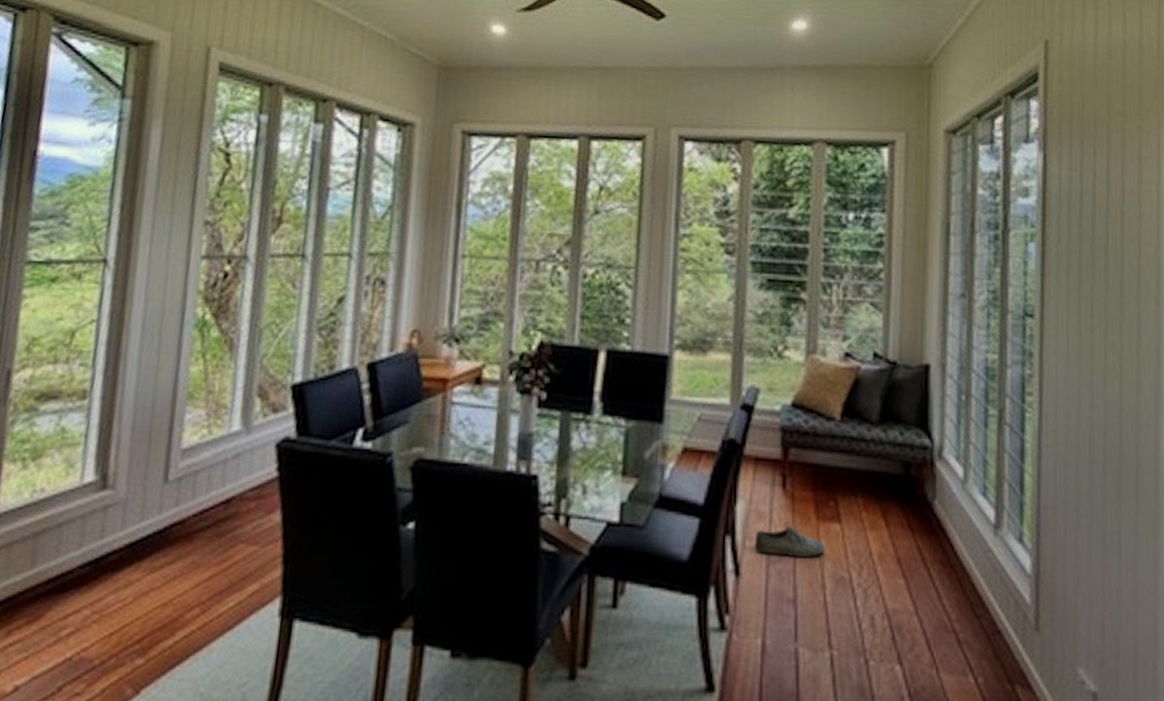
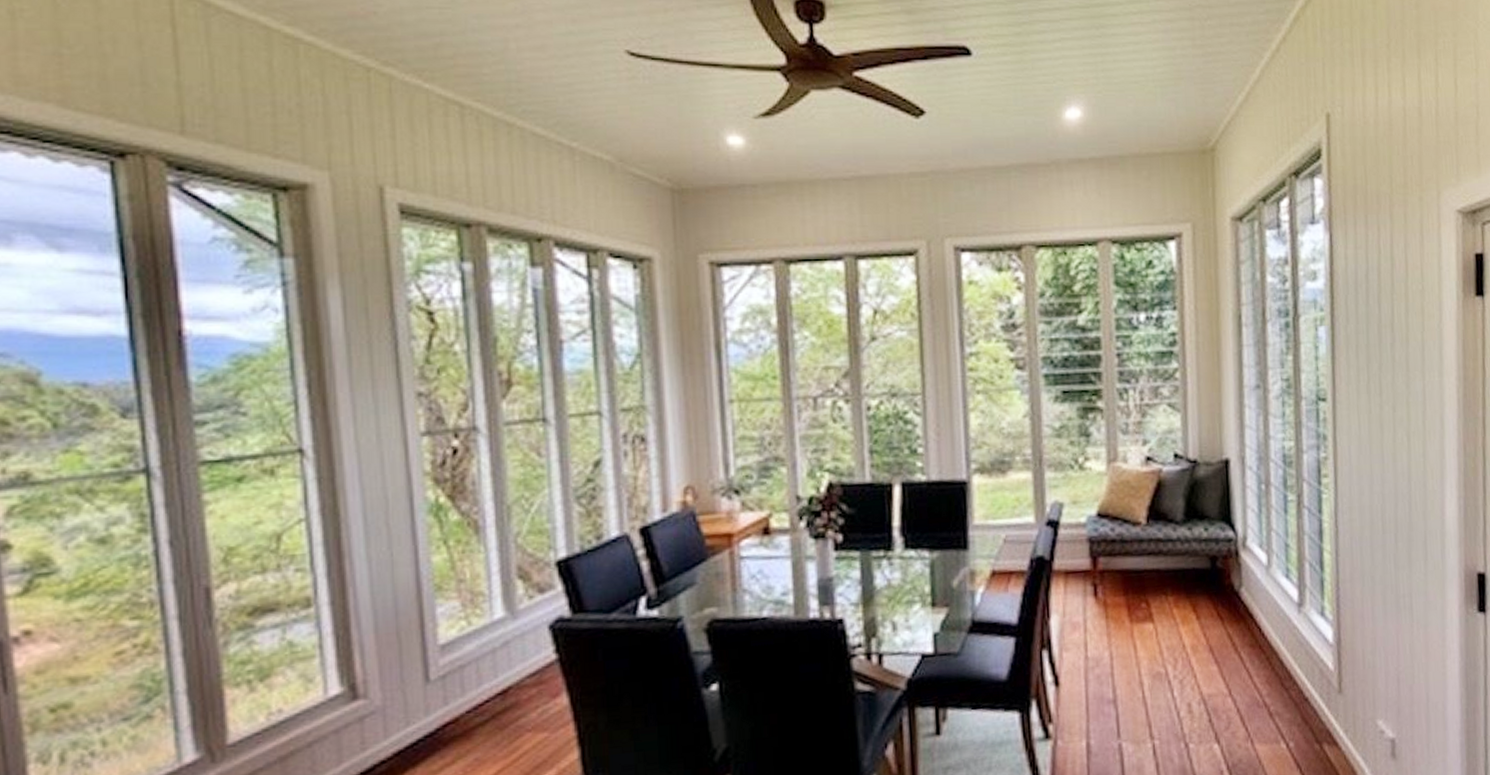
shoe: present [754,520,826,559] -> none [1071,627,1141,662]

